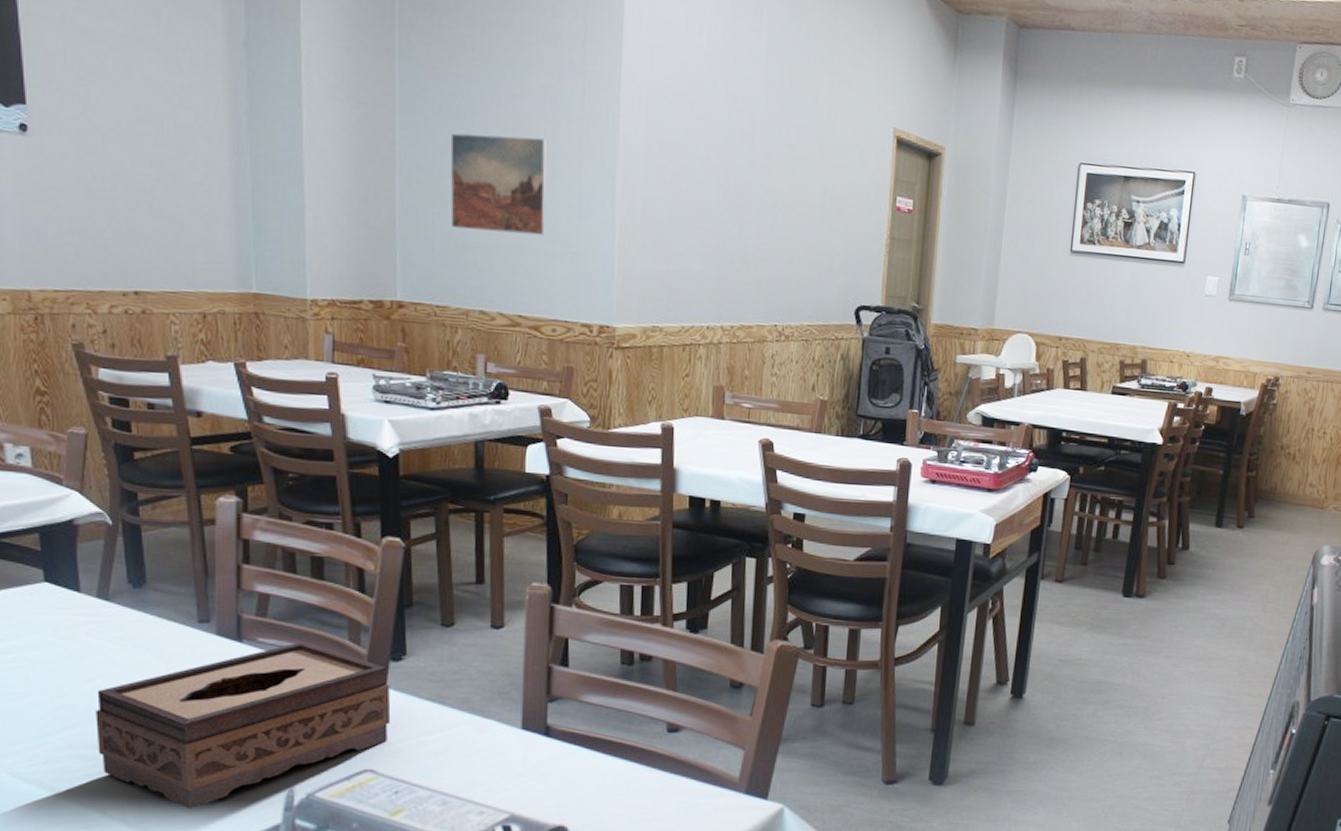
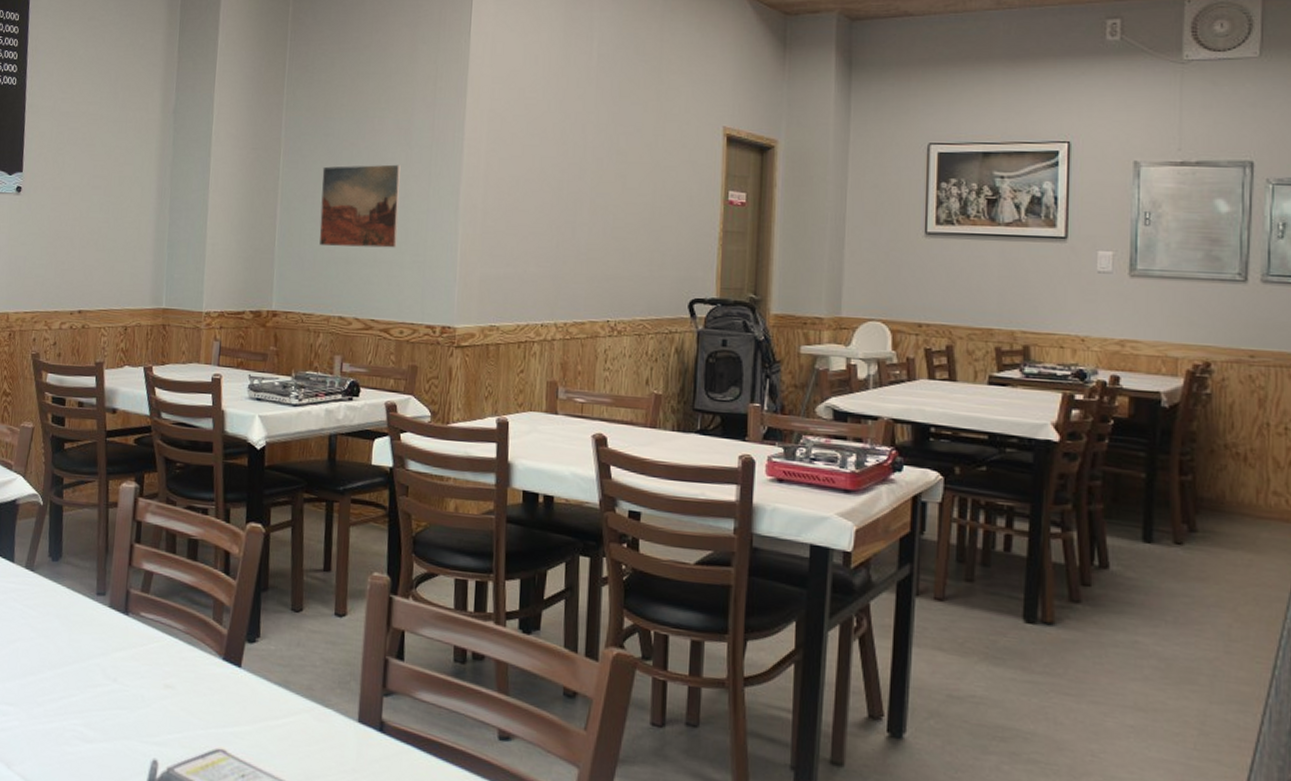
tissue box: present [95,642,391,810] -> none [11,618,244,772]

